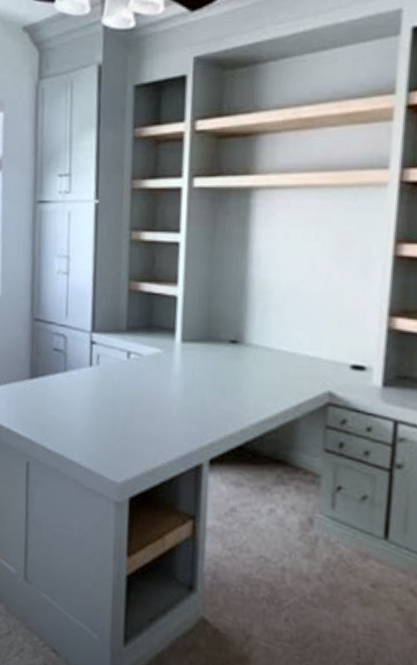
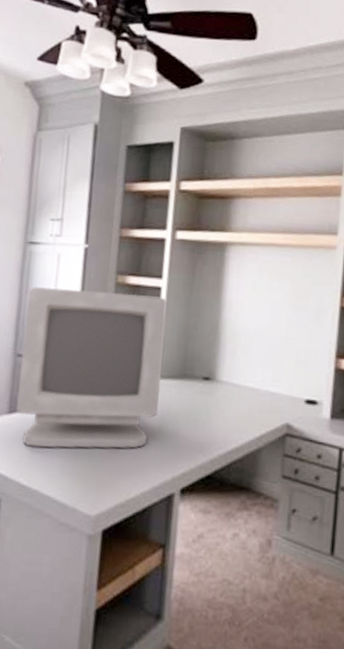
computer monitor: none [37,248,187,416] -> present [16,287,167,449]

